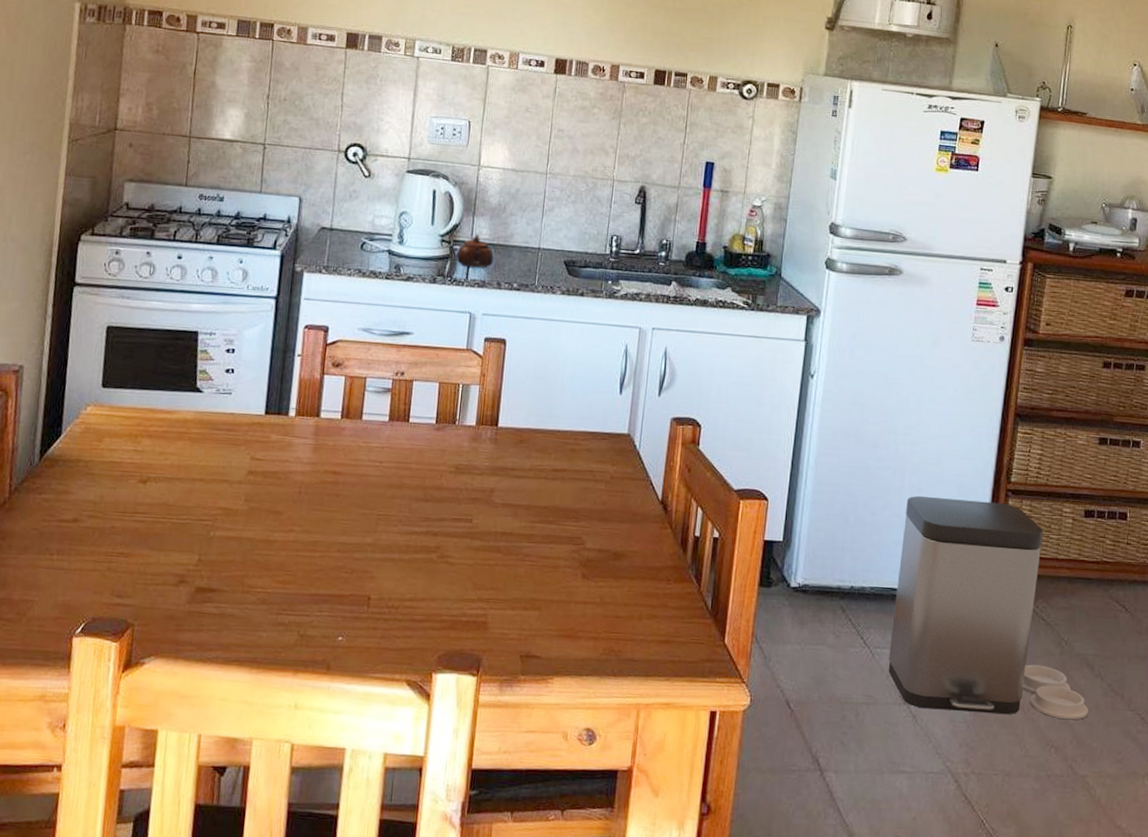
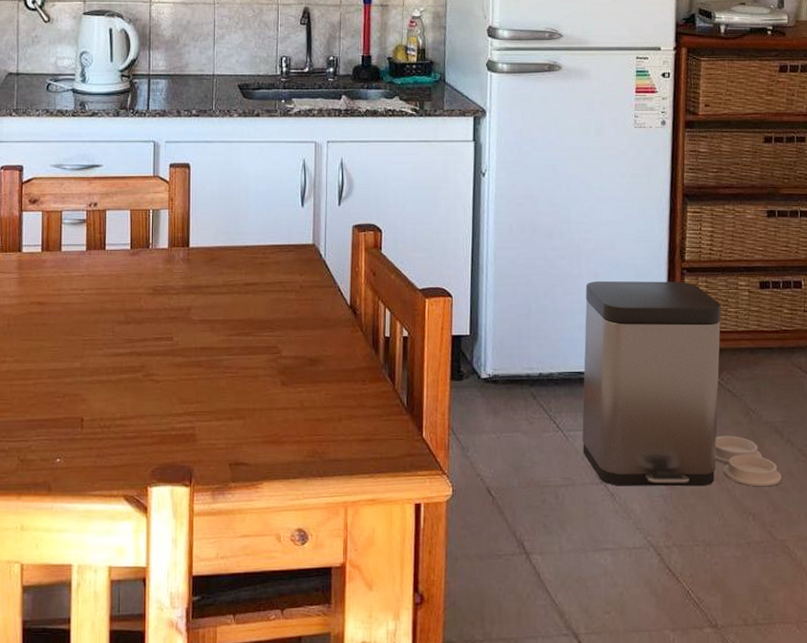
teapot: present [456,234,494,269] -> none [136,66,172,99]

